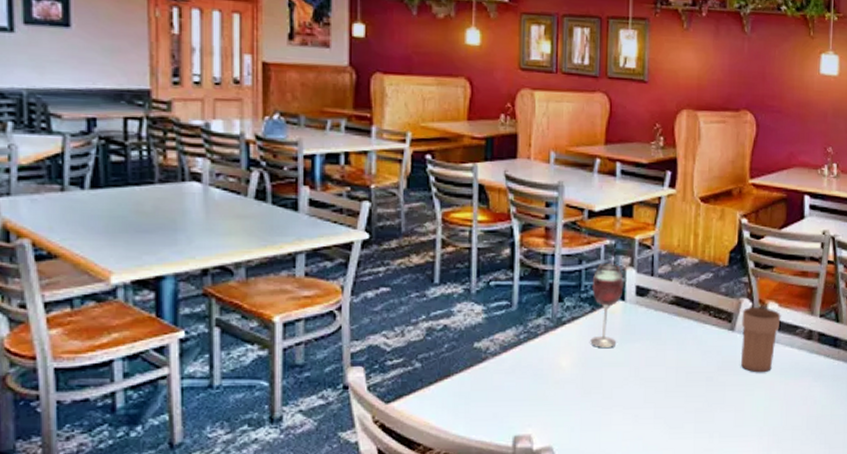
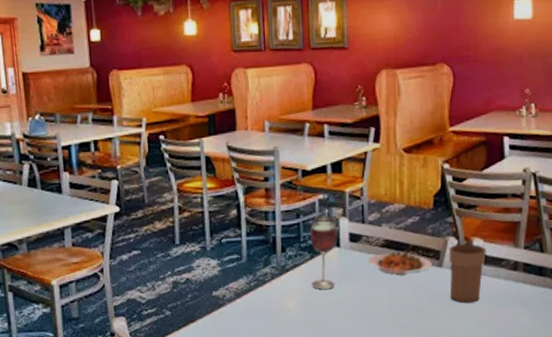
salad: none [654,310,724,336] -> present [367,250,432,275]

